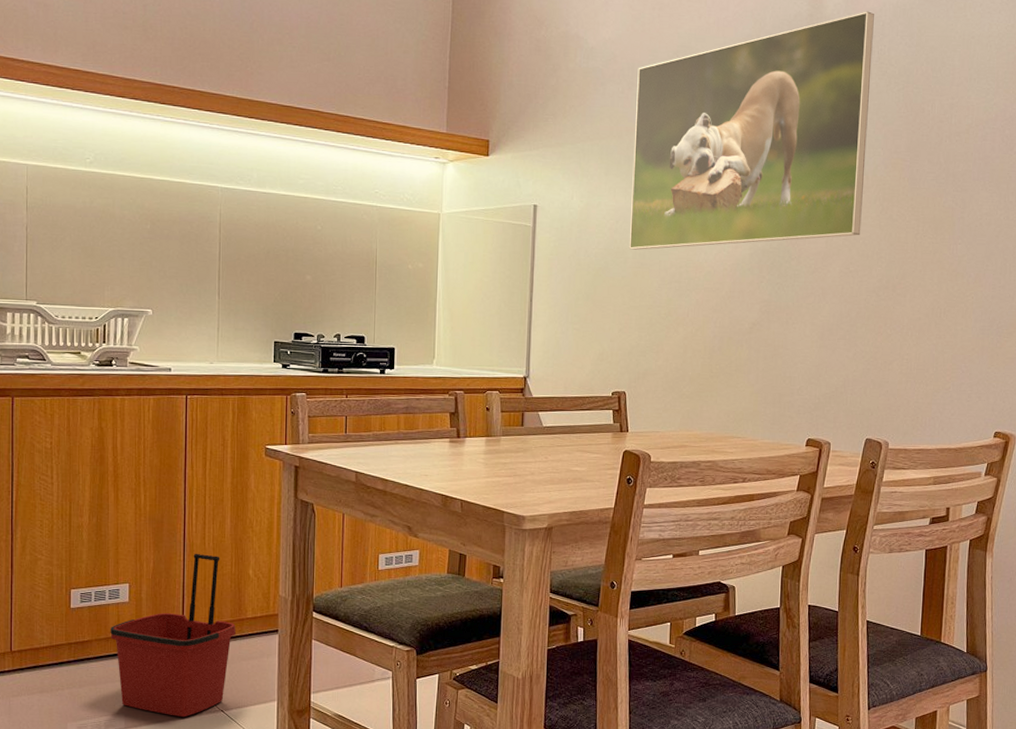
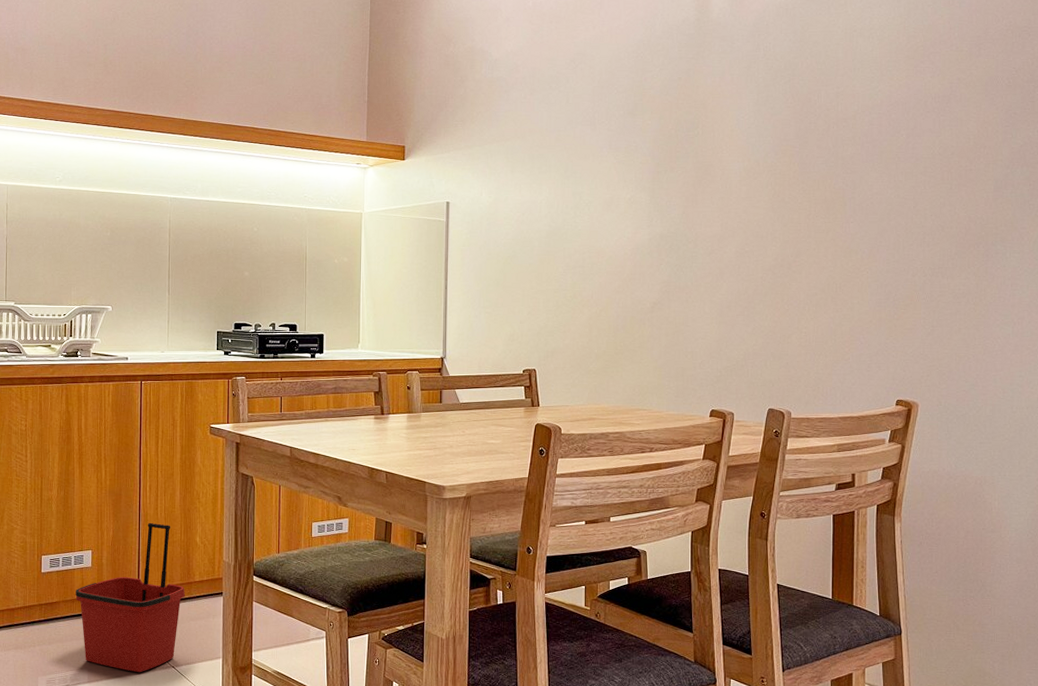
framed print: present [630,11,874,250] -> none [536,13,758,239]

